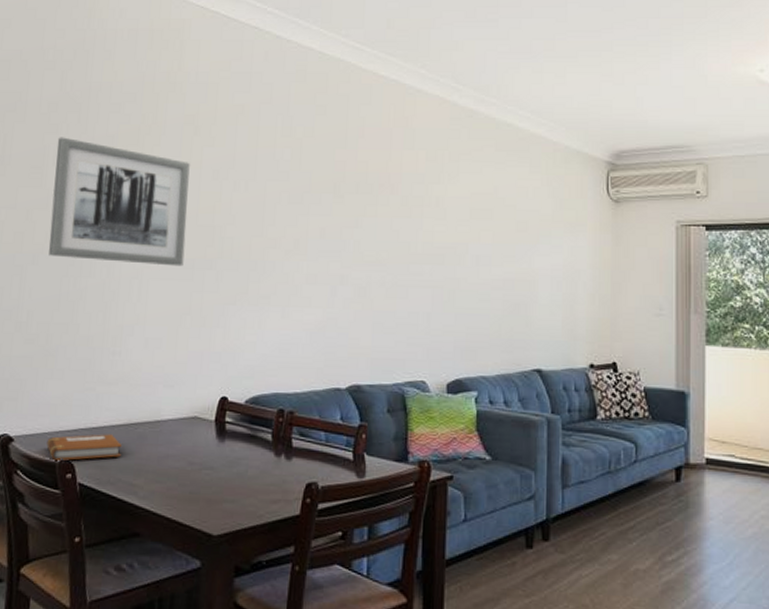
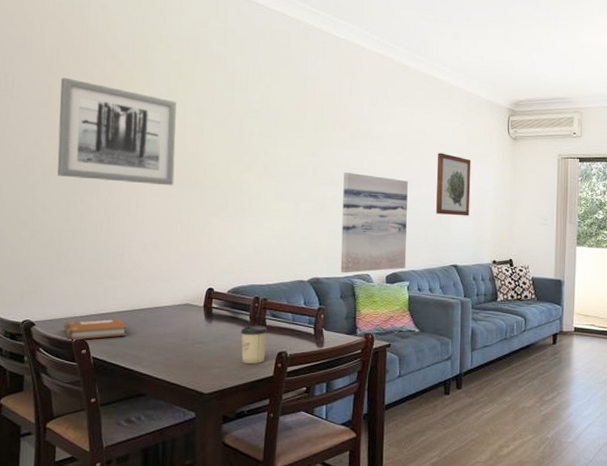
cup: none [259,447,294,499] -> present [240,325,268,365]
wall art: none [387,247,476,380] -> present [340,172,408,273]
wall art: none [512,221,559,304] -> present [436,153,471,216]

